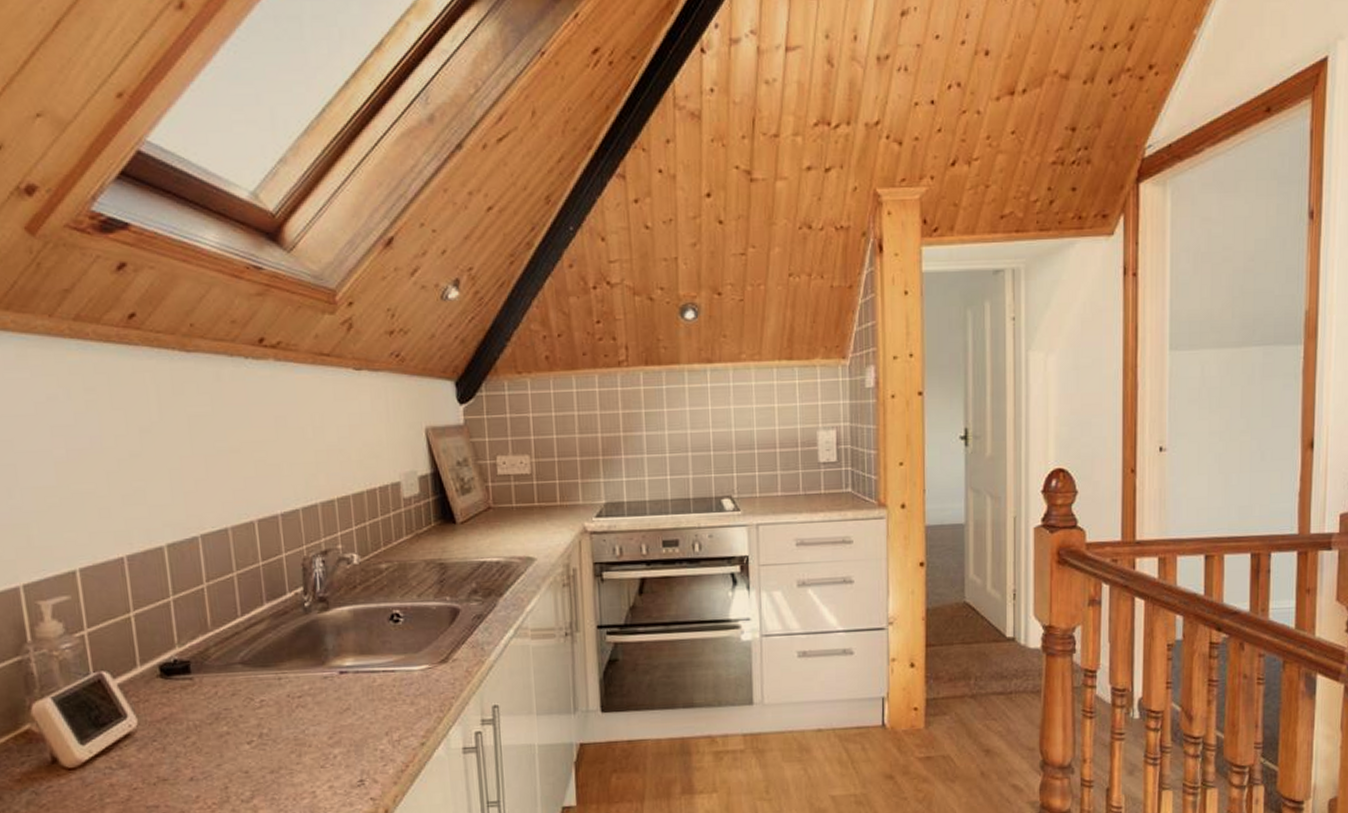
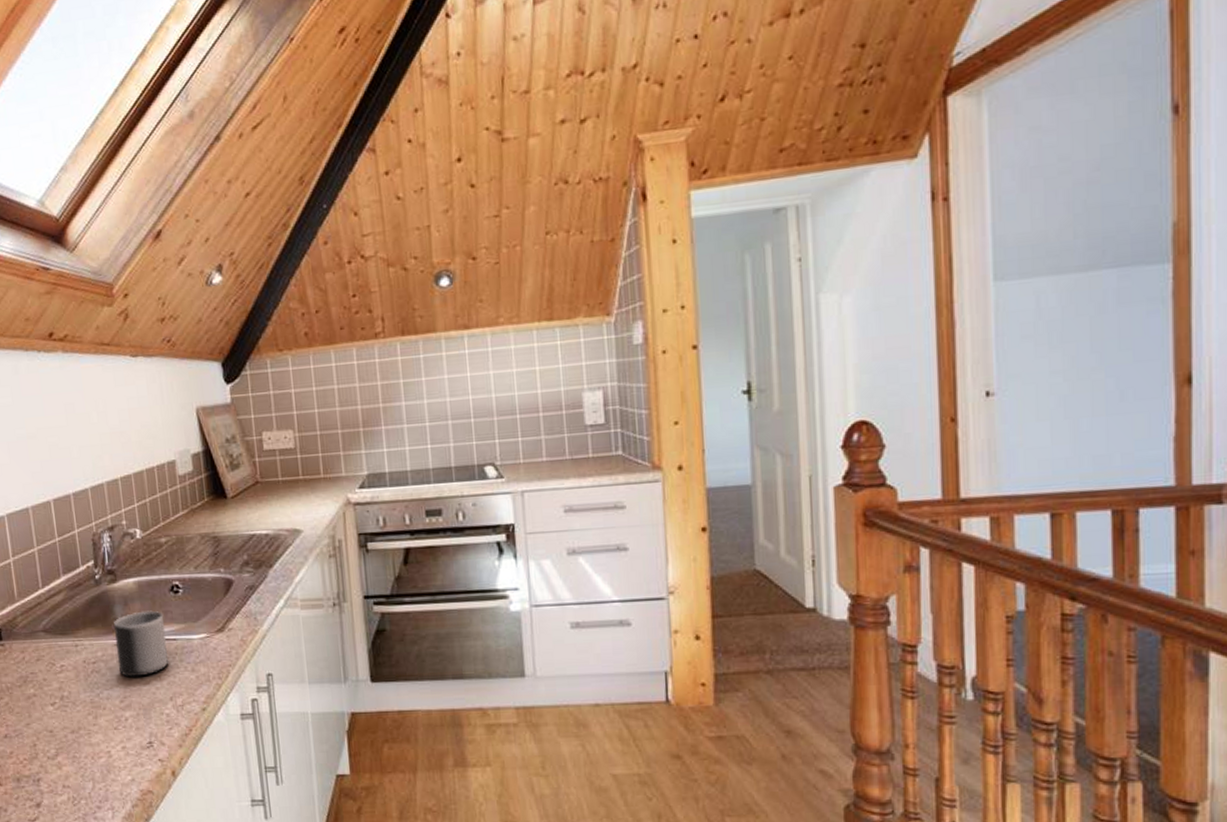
mug: none [323,640,386,712] -> present [113,610,169,678]

